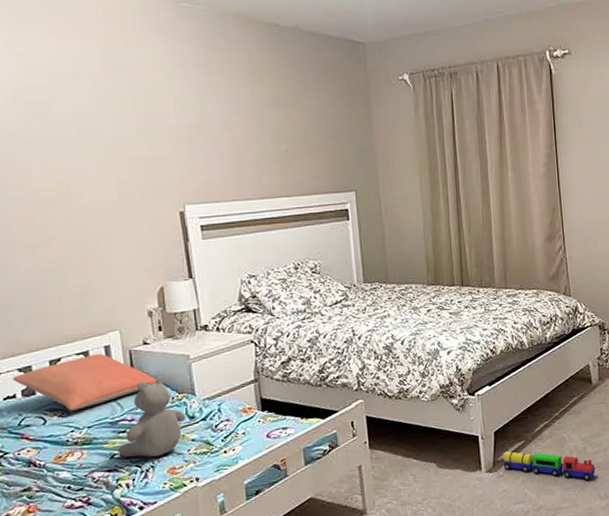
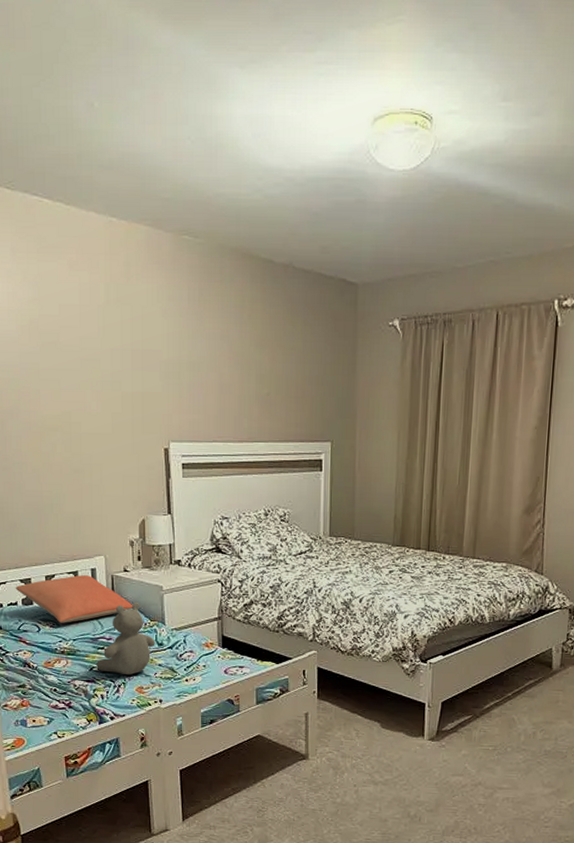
toy train: present [503,451,596,481] -> none [446,723,543,767]

